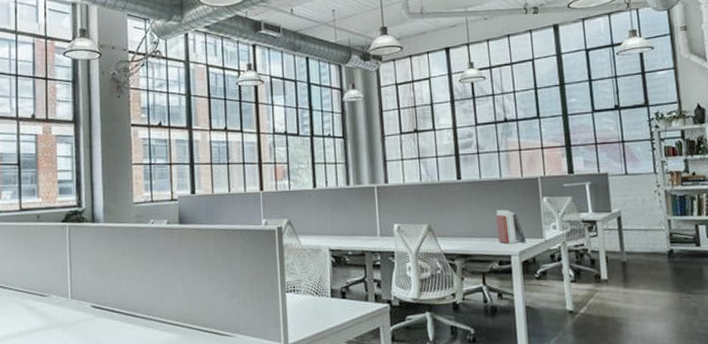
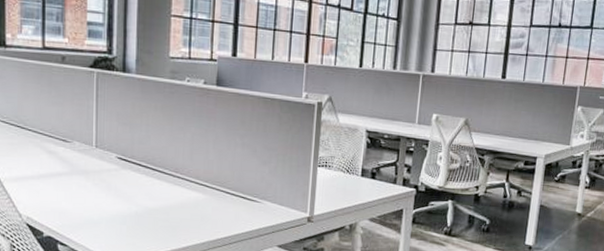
books: present [495,210,527,244] -> none [528,113,554,147]

